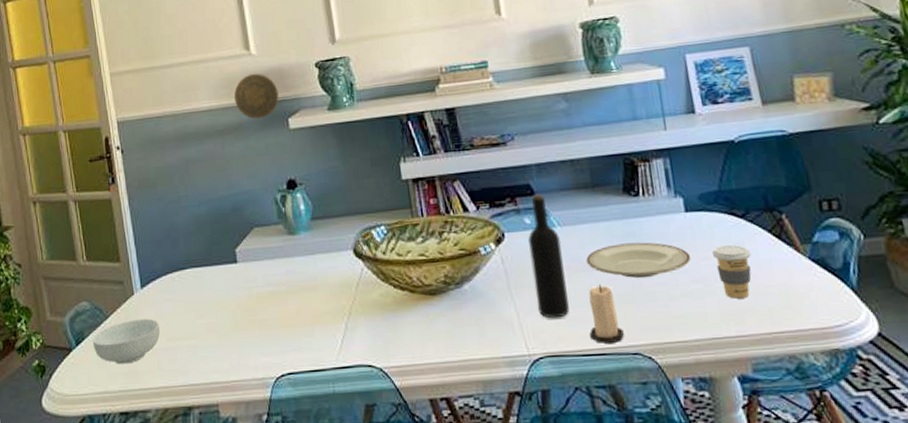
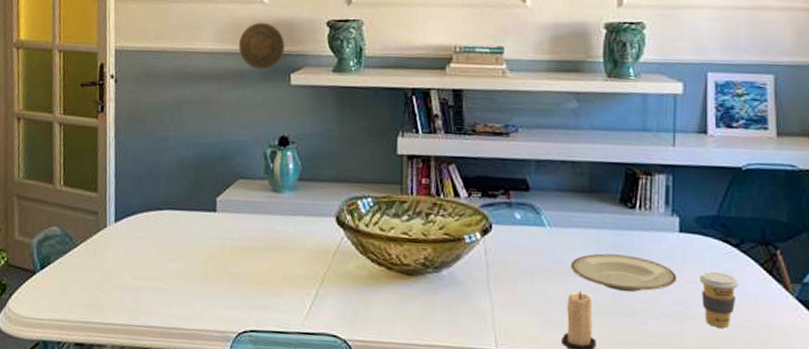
cereal bowl: present [92,318,160,364] -> none [57,252,128,296]
wine bottle: present [528,195,569,319] -> none [513,191,549,318]

